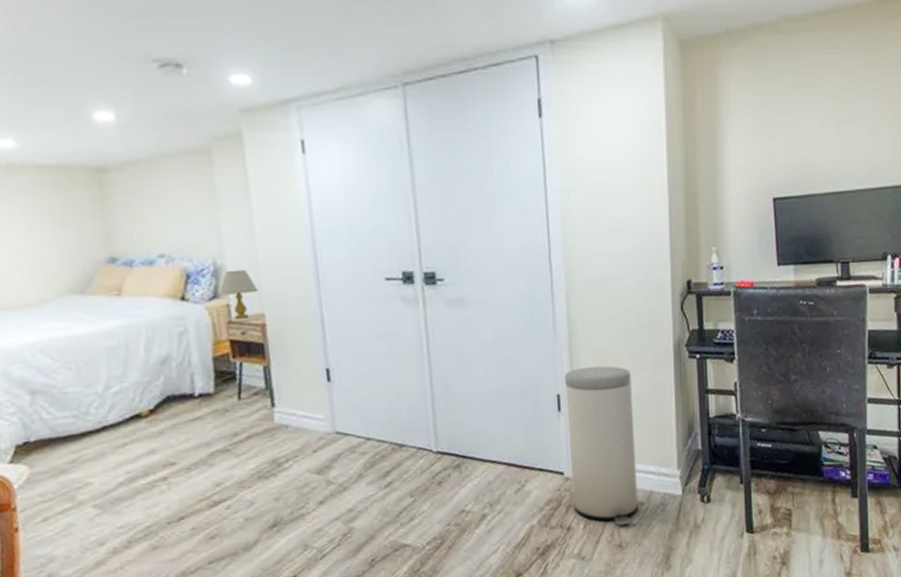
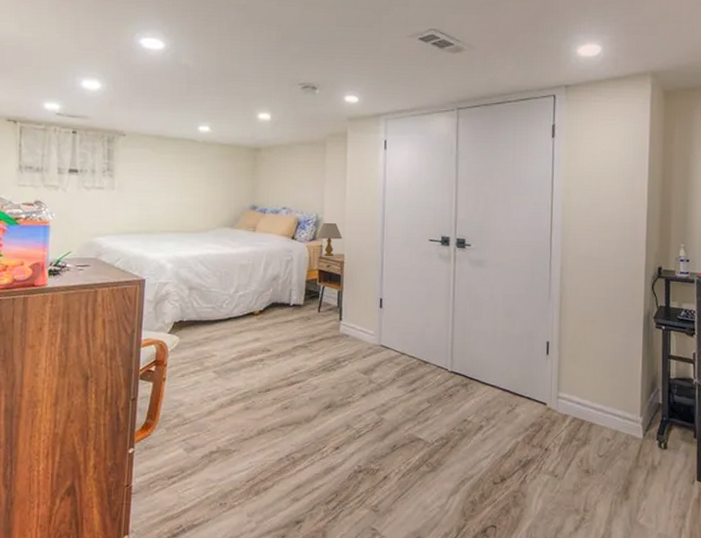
pedal bin: present [564,366,639,525] -> none [552,324,607,454]

